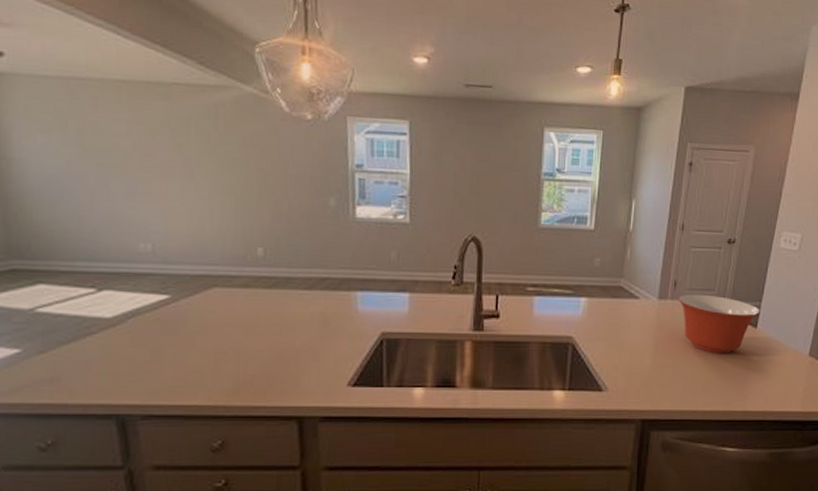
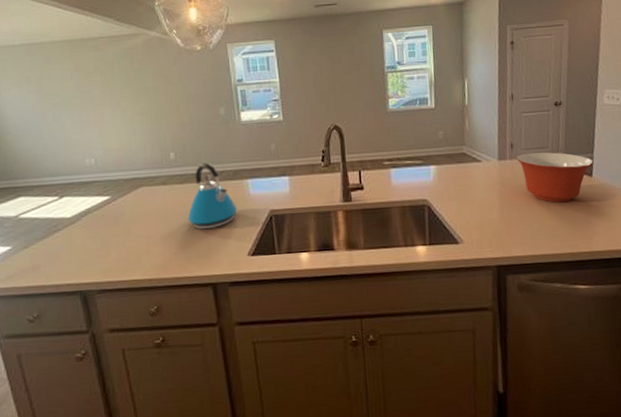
kettle: none [273,265,340,350] -> present [187,163,238,230]

